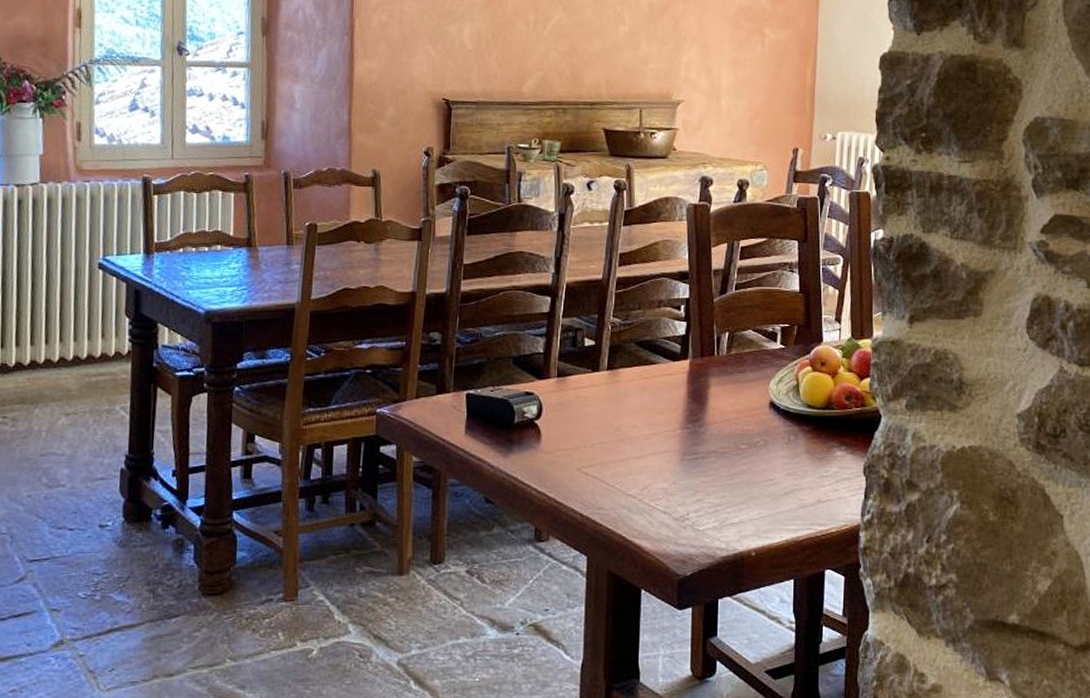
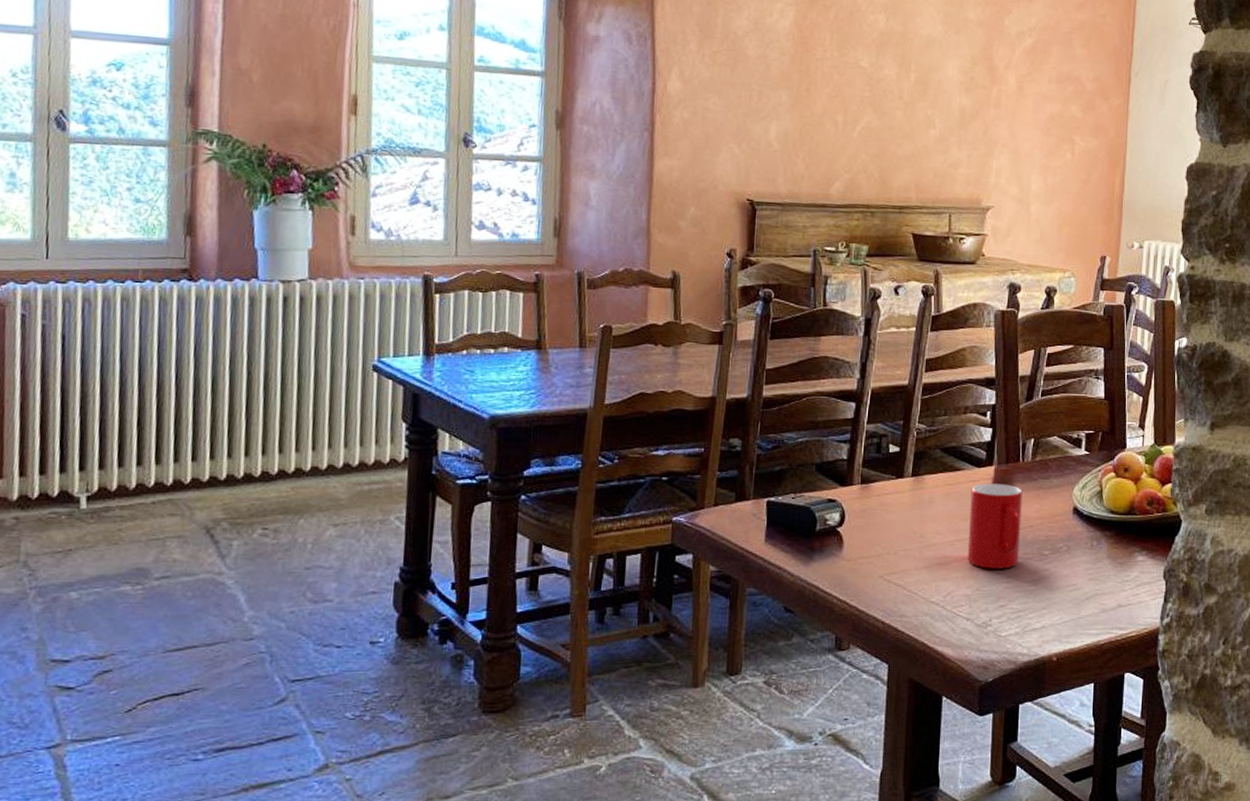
cup: none [663,377,718,463] -> present [967,483,1022,569]

